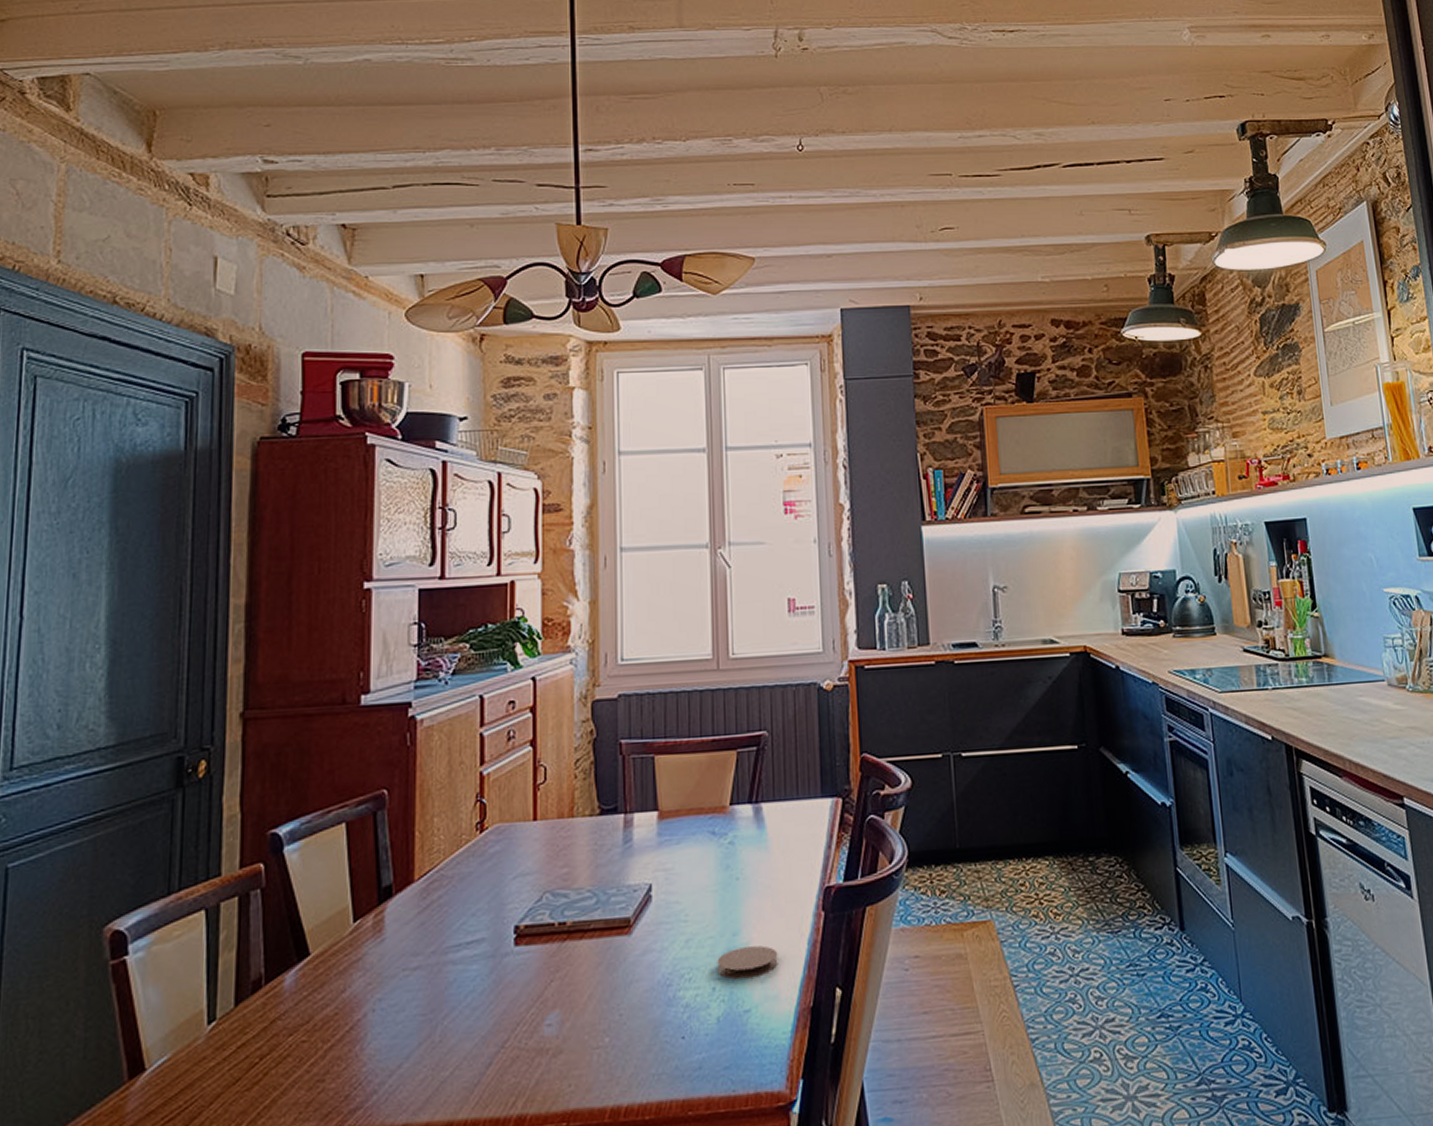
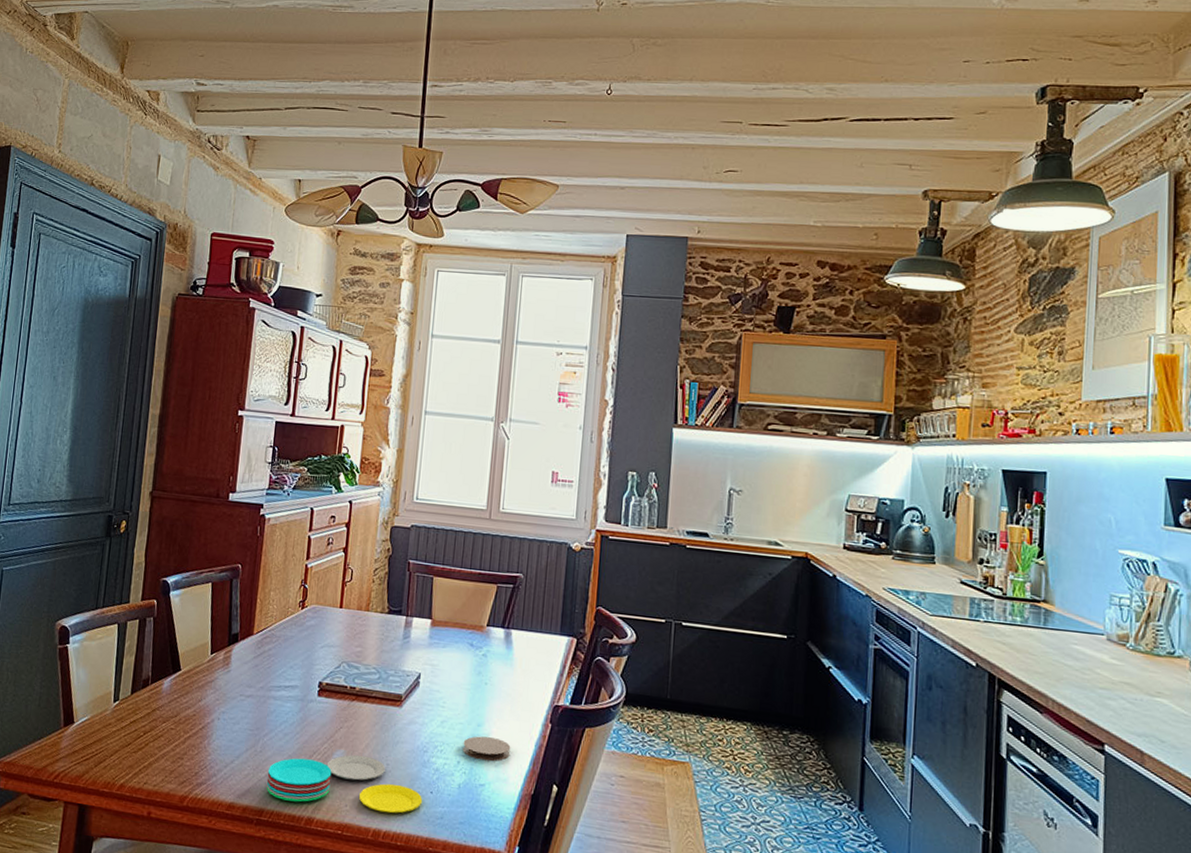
plate: none [454,1010,673,1102] -> present [267,754,423,814]

